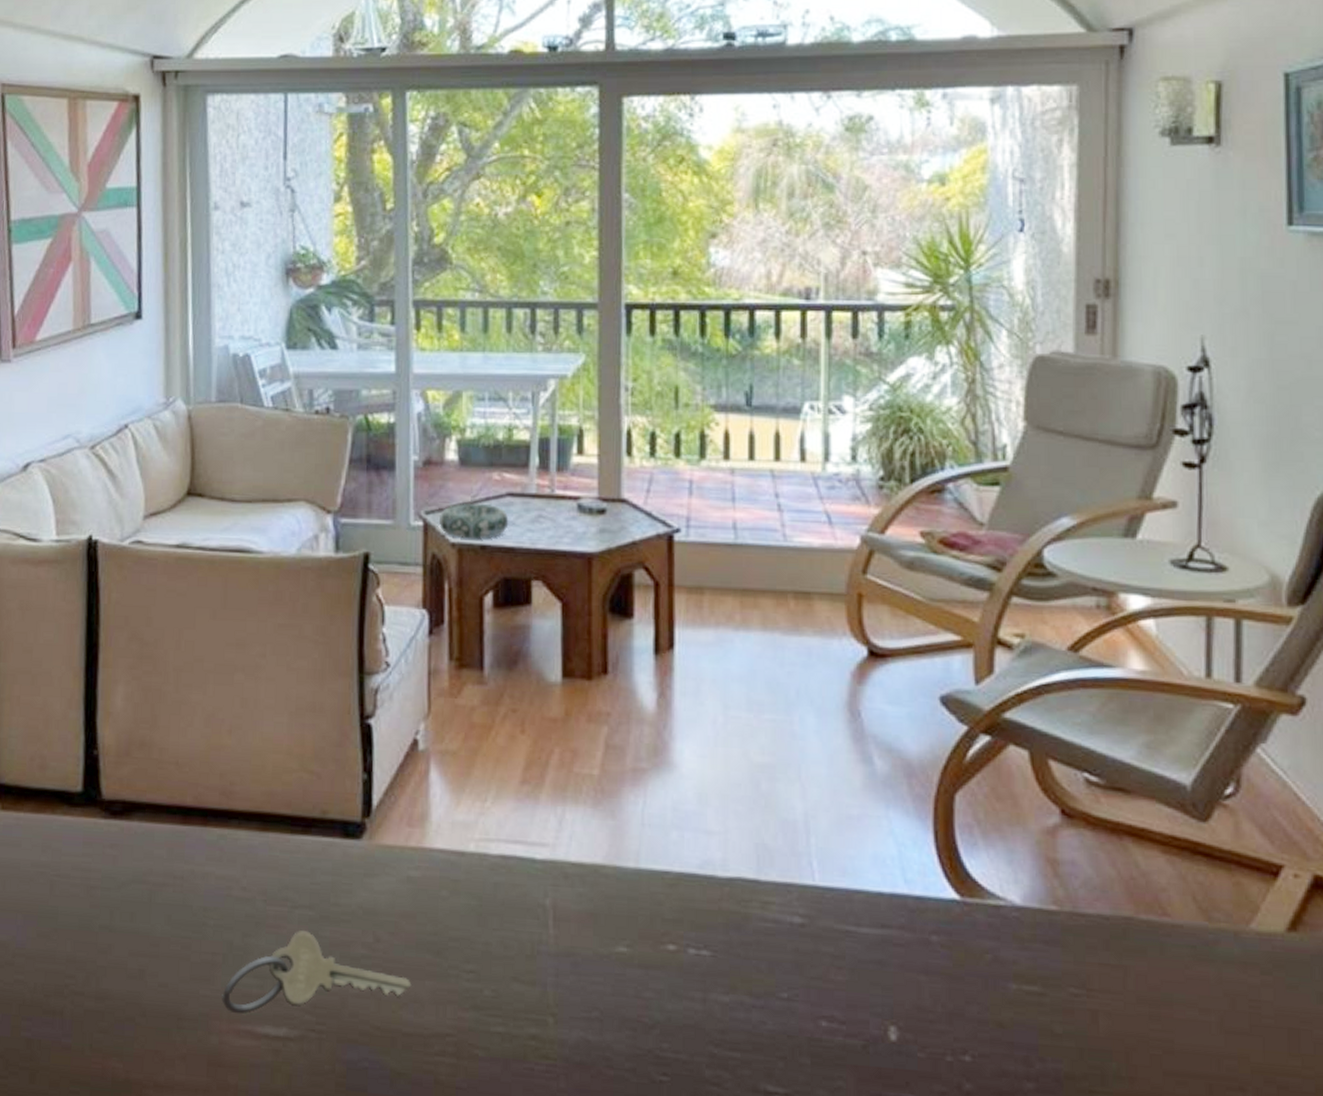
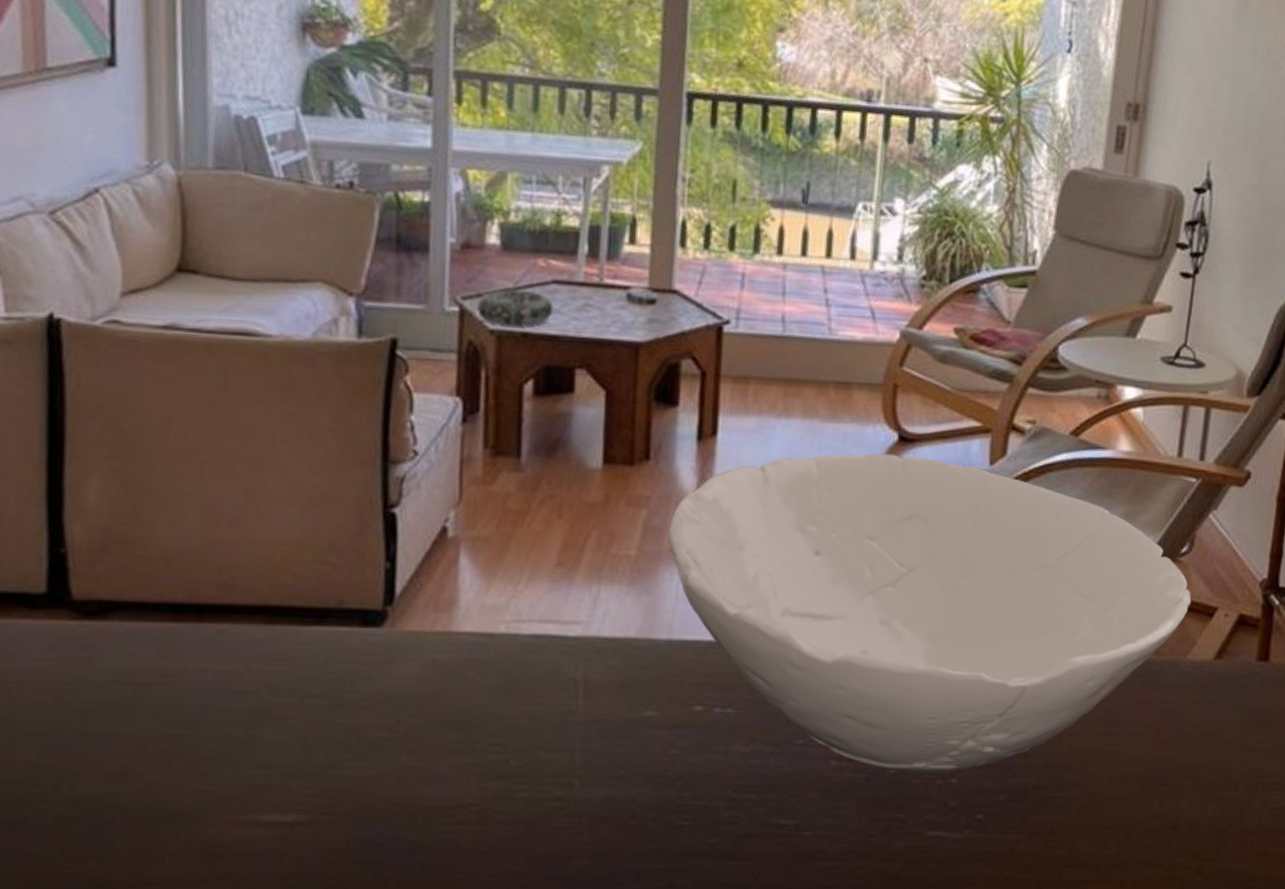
key: present [222,930,412,1014] -> none [221,719,434,805]
bowl: none [629,669,1247,1048] -> present [667,453,1192,774]

